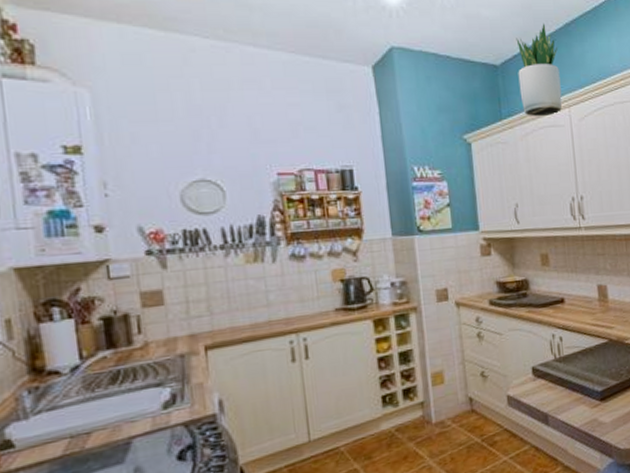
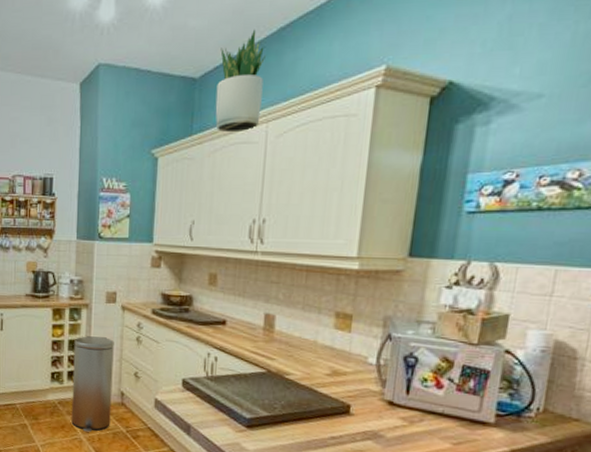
pedal bin: none [405,340,462,456] -> present [71,336,114,432]

